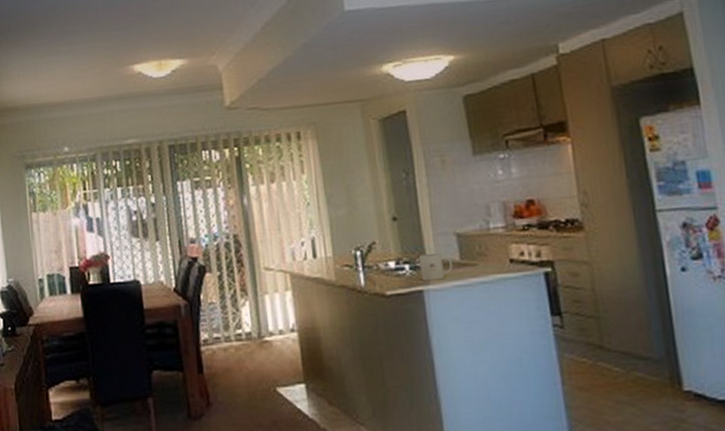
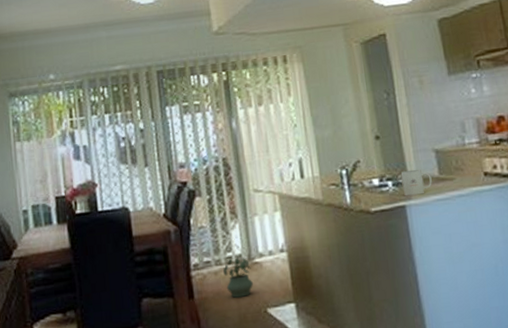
potted plant: none [233,335,264,375] -> present [223,258,254,298]

